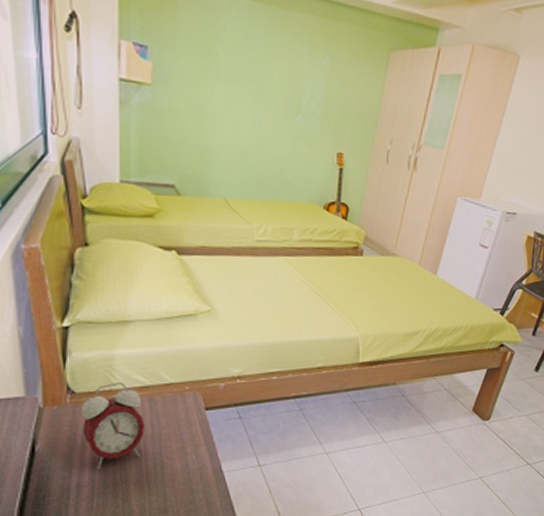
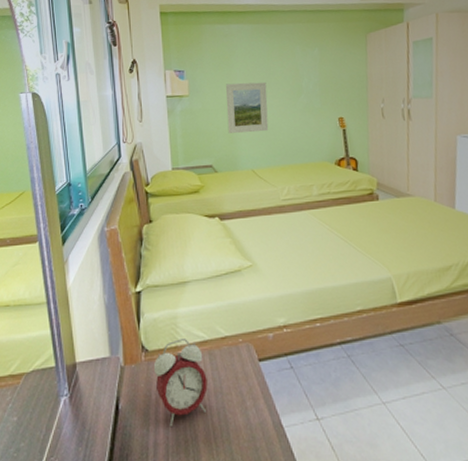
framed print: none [200,79,258,154] -> present [226,81,269,133]

